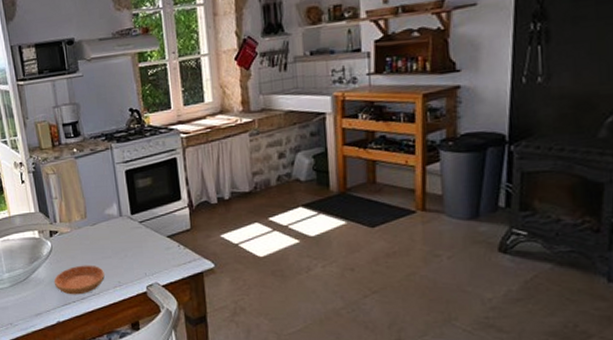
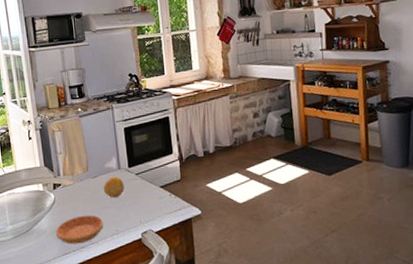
fruit: none [103,224,127,247] -> present [103,176,125,197]

